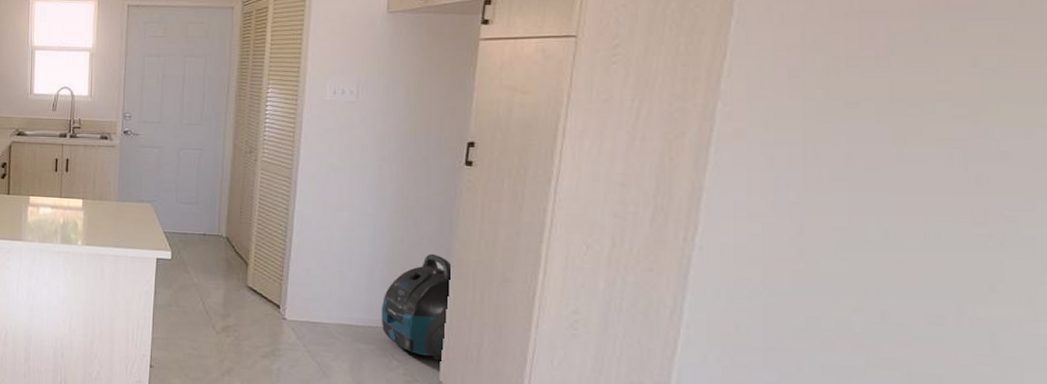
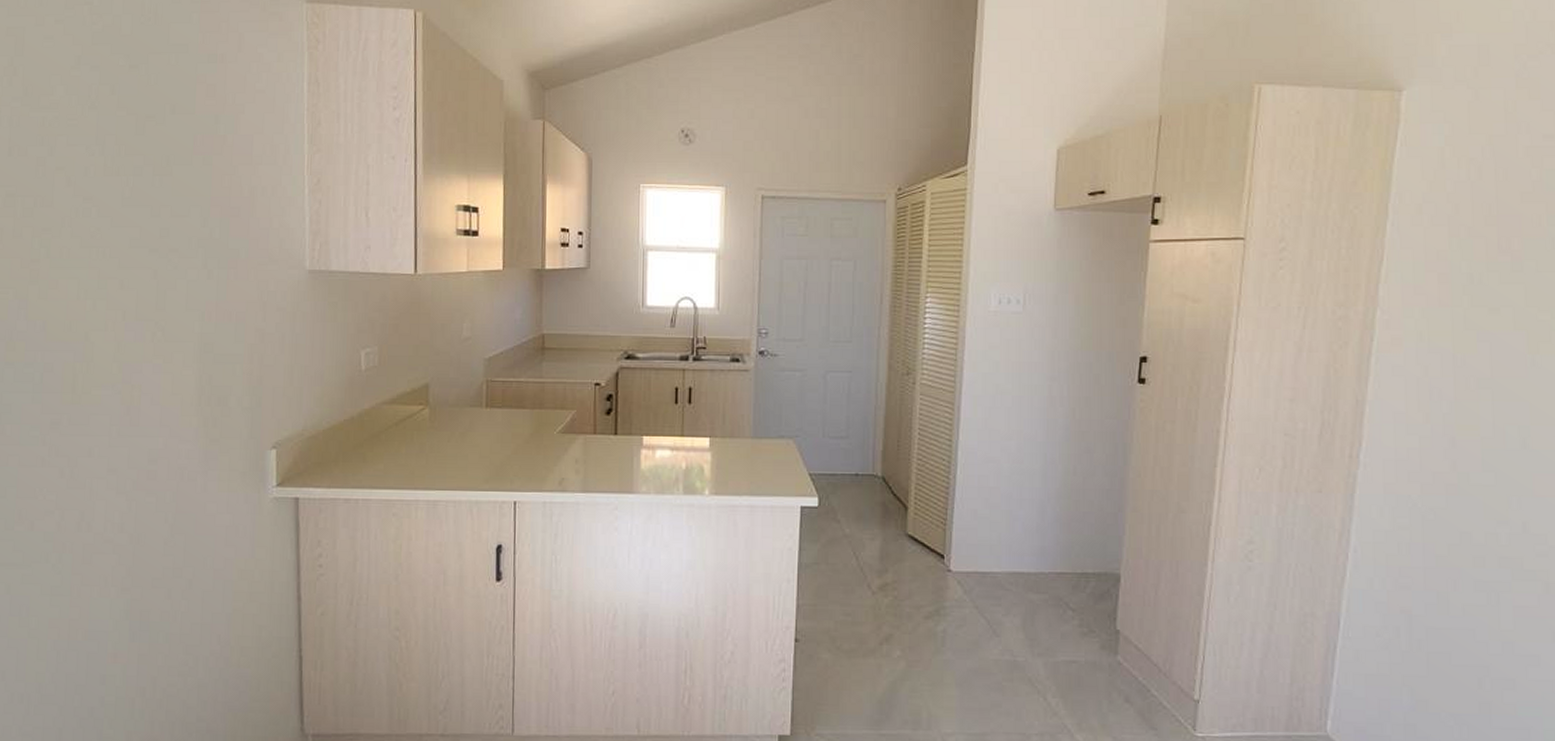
vacuum cleaner: present [381,253,453,362] -> none [1054,484,1128,607]

